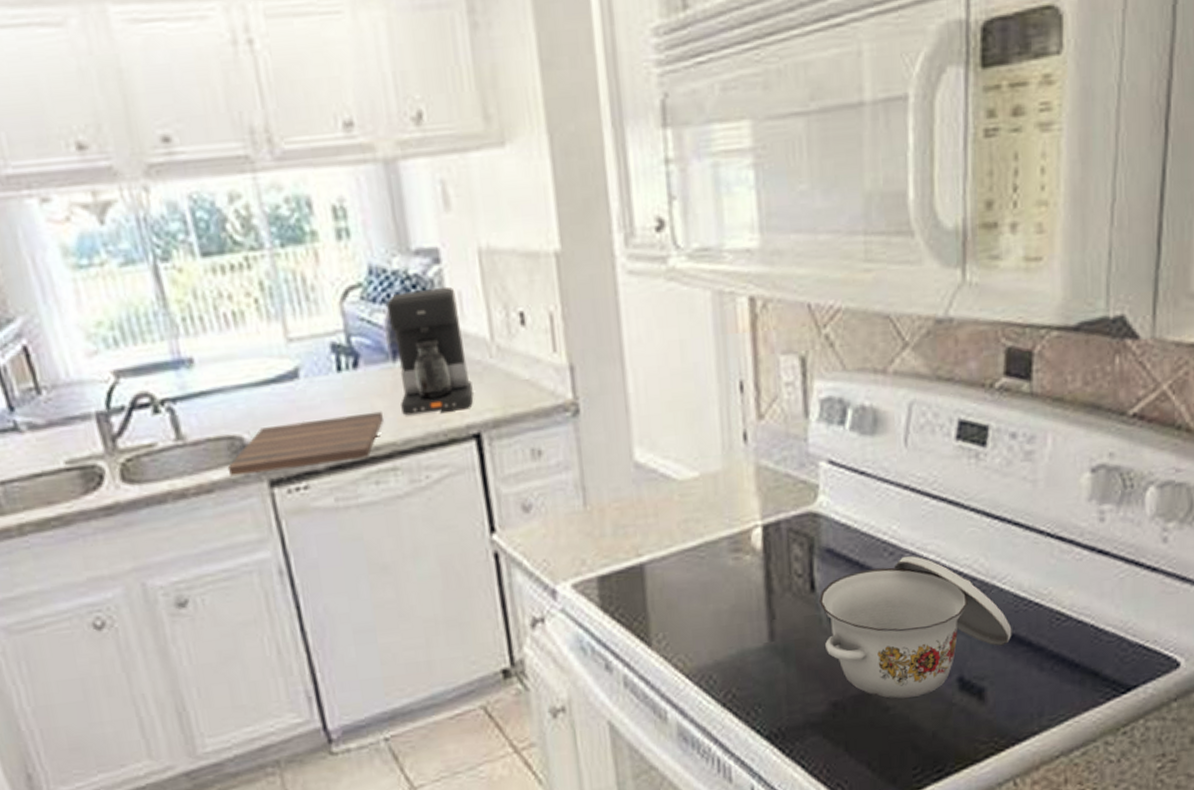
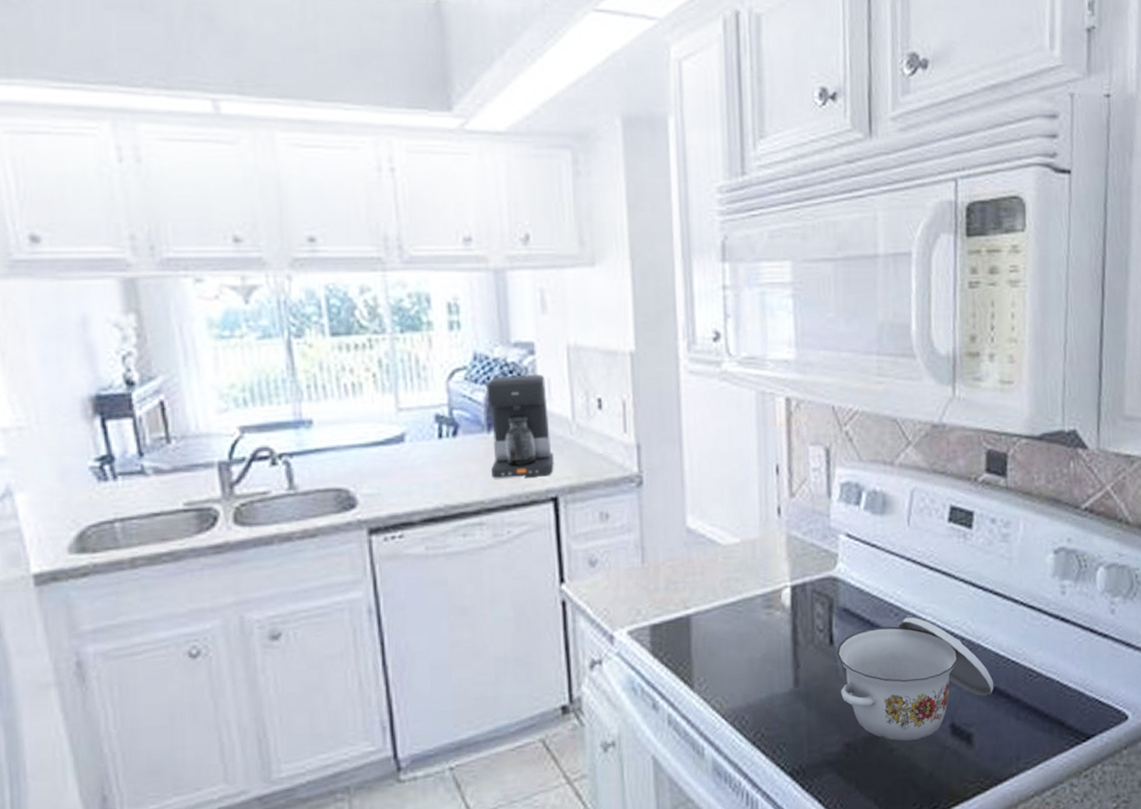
cutting board: present [227,411,385,477] -> none [332,474,476,524]

